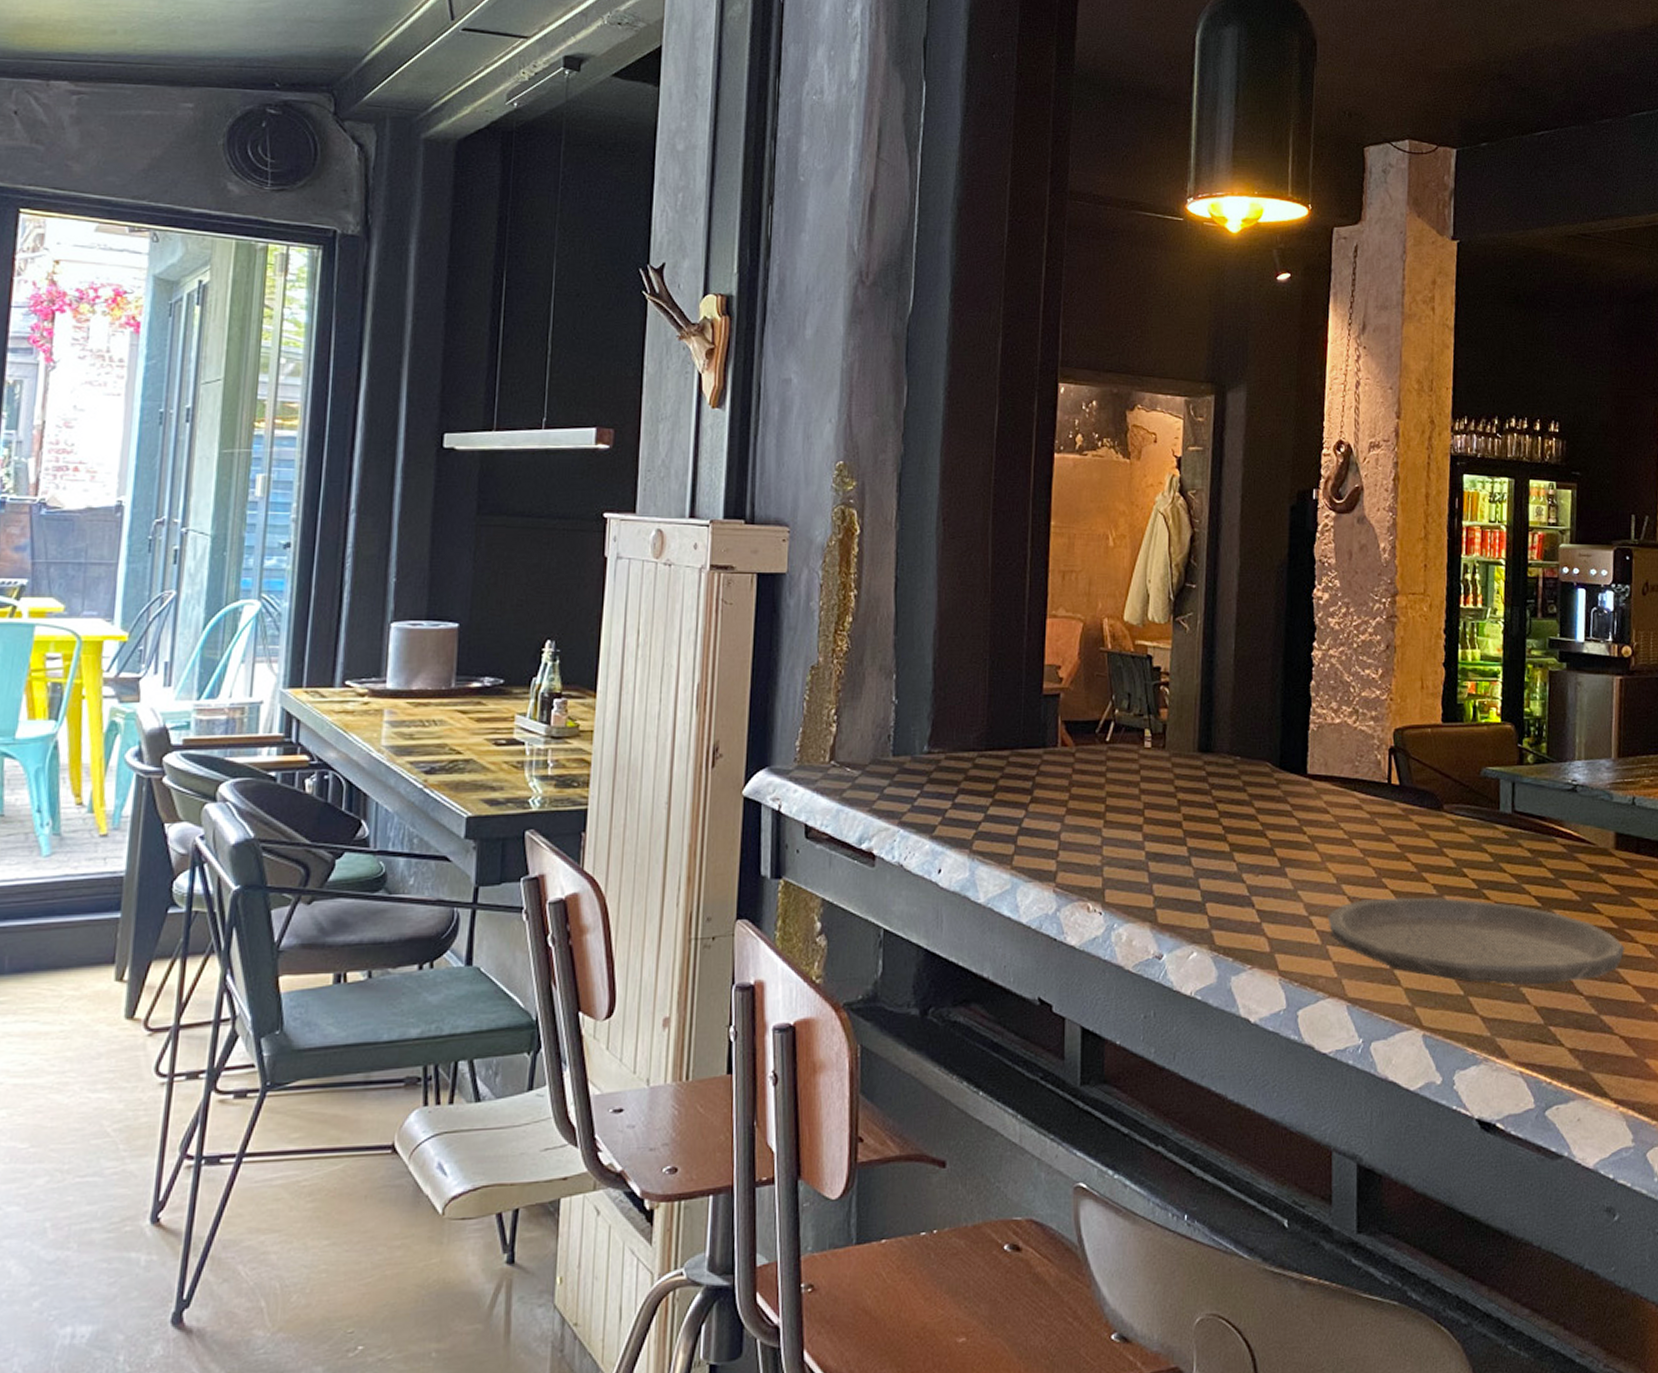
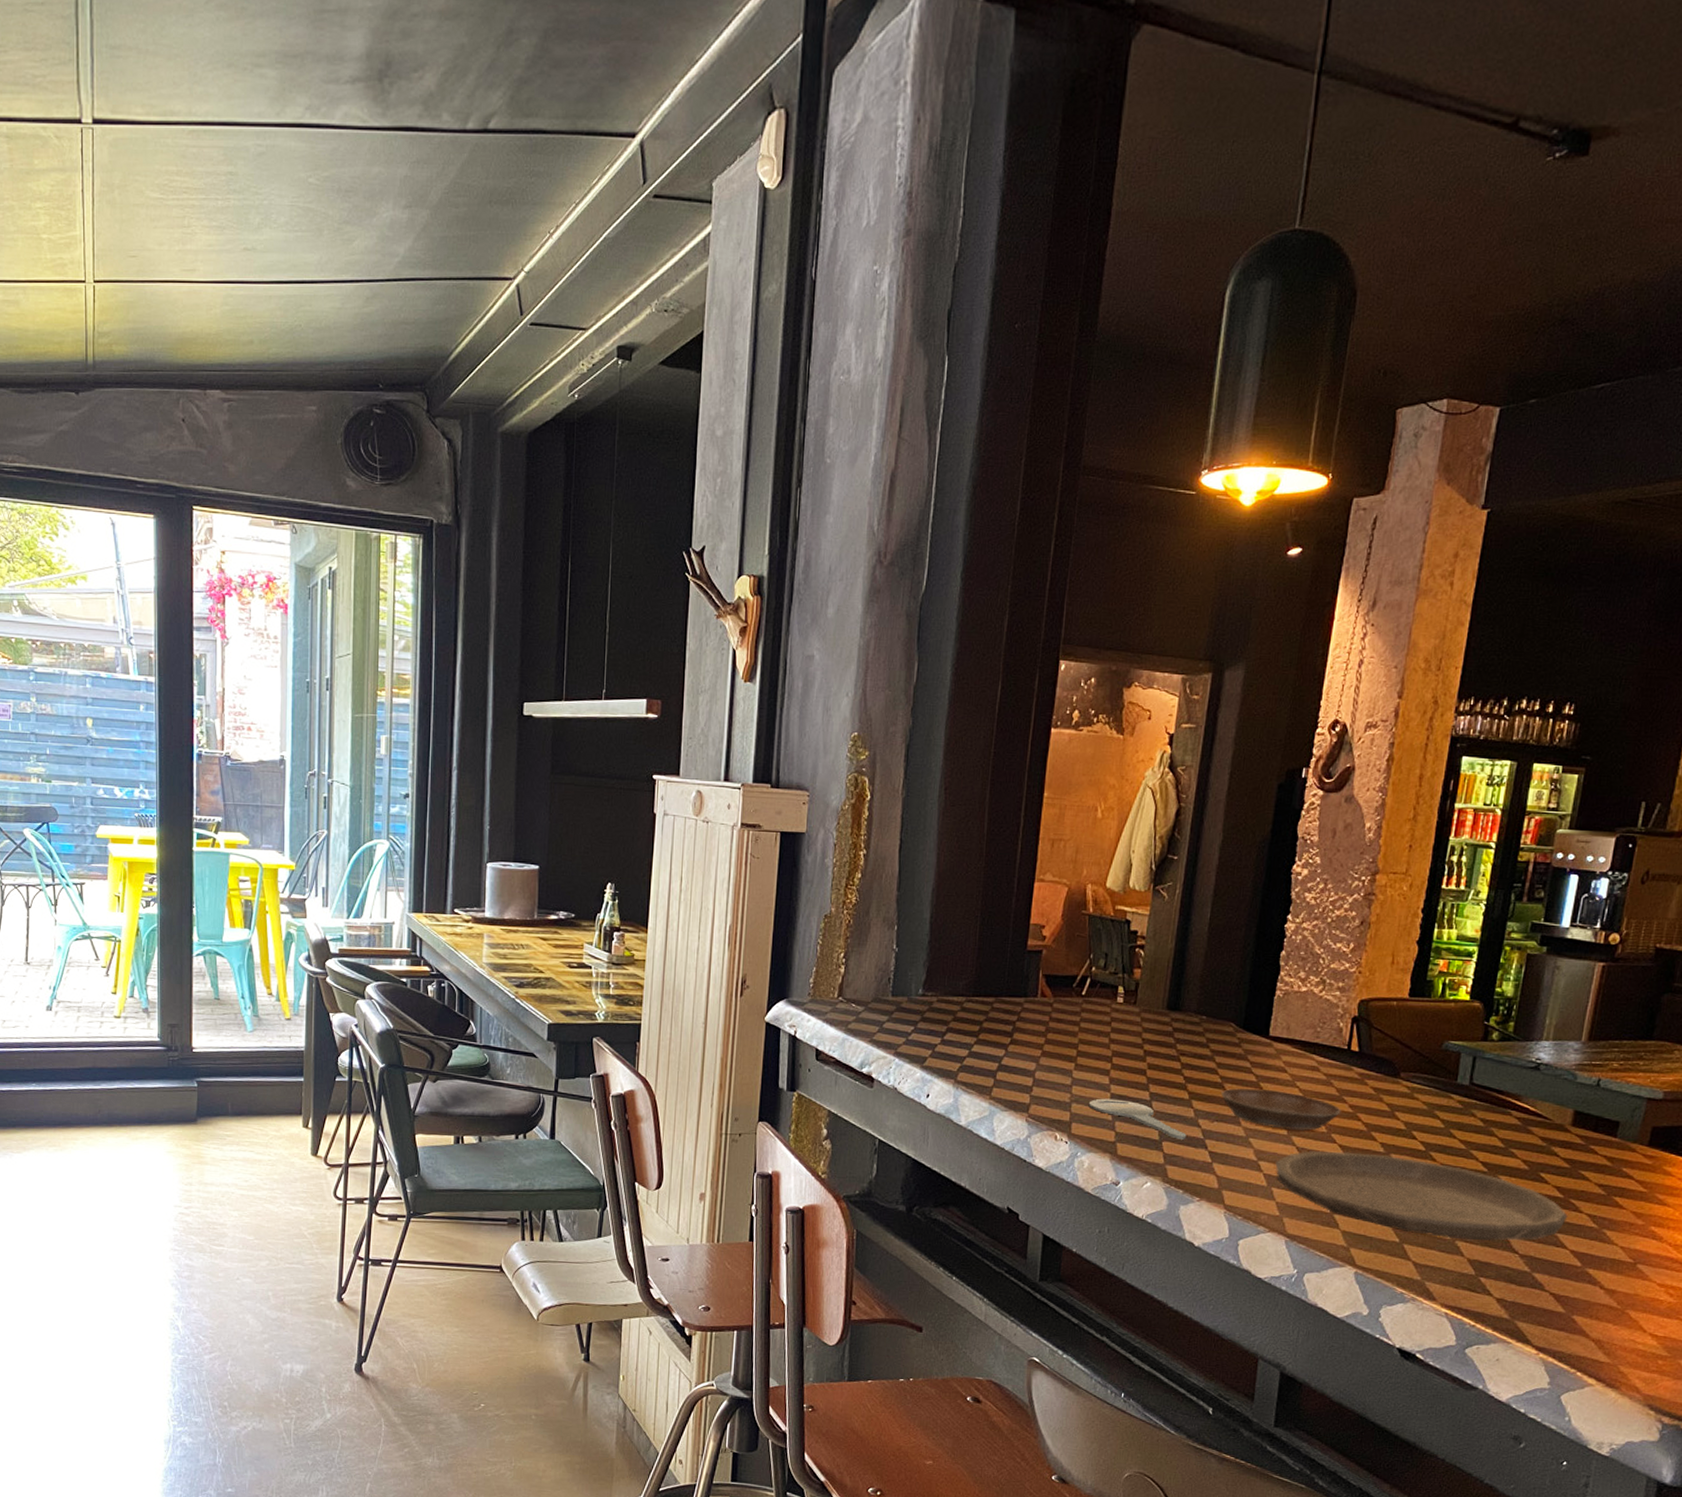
key: none [1122,858,1231,899] -> present [1088,1098,1187,1140]
saucer: none [1264,834,1389,878] -> present [1221,1088,1341,1132]

